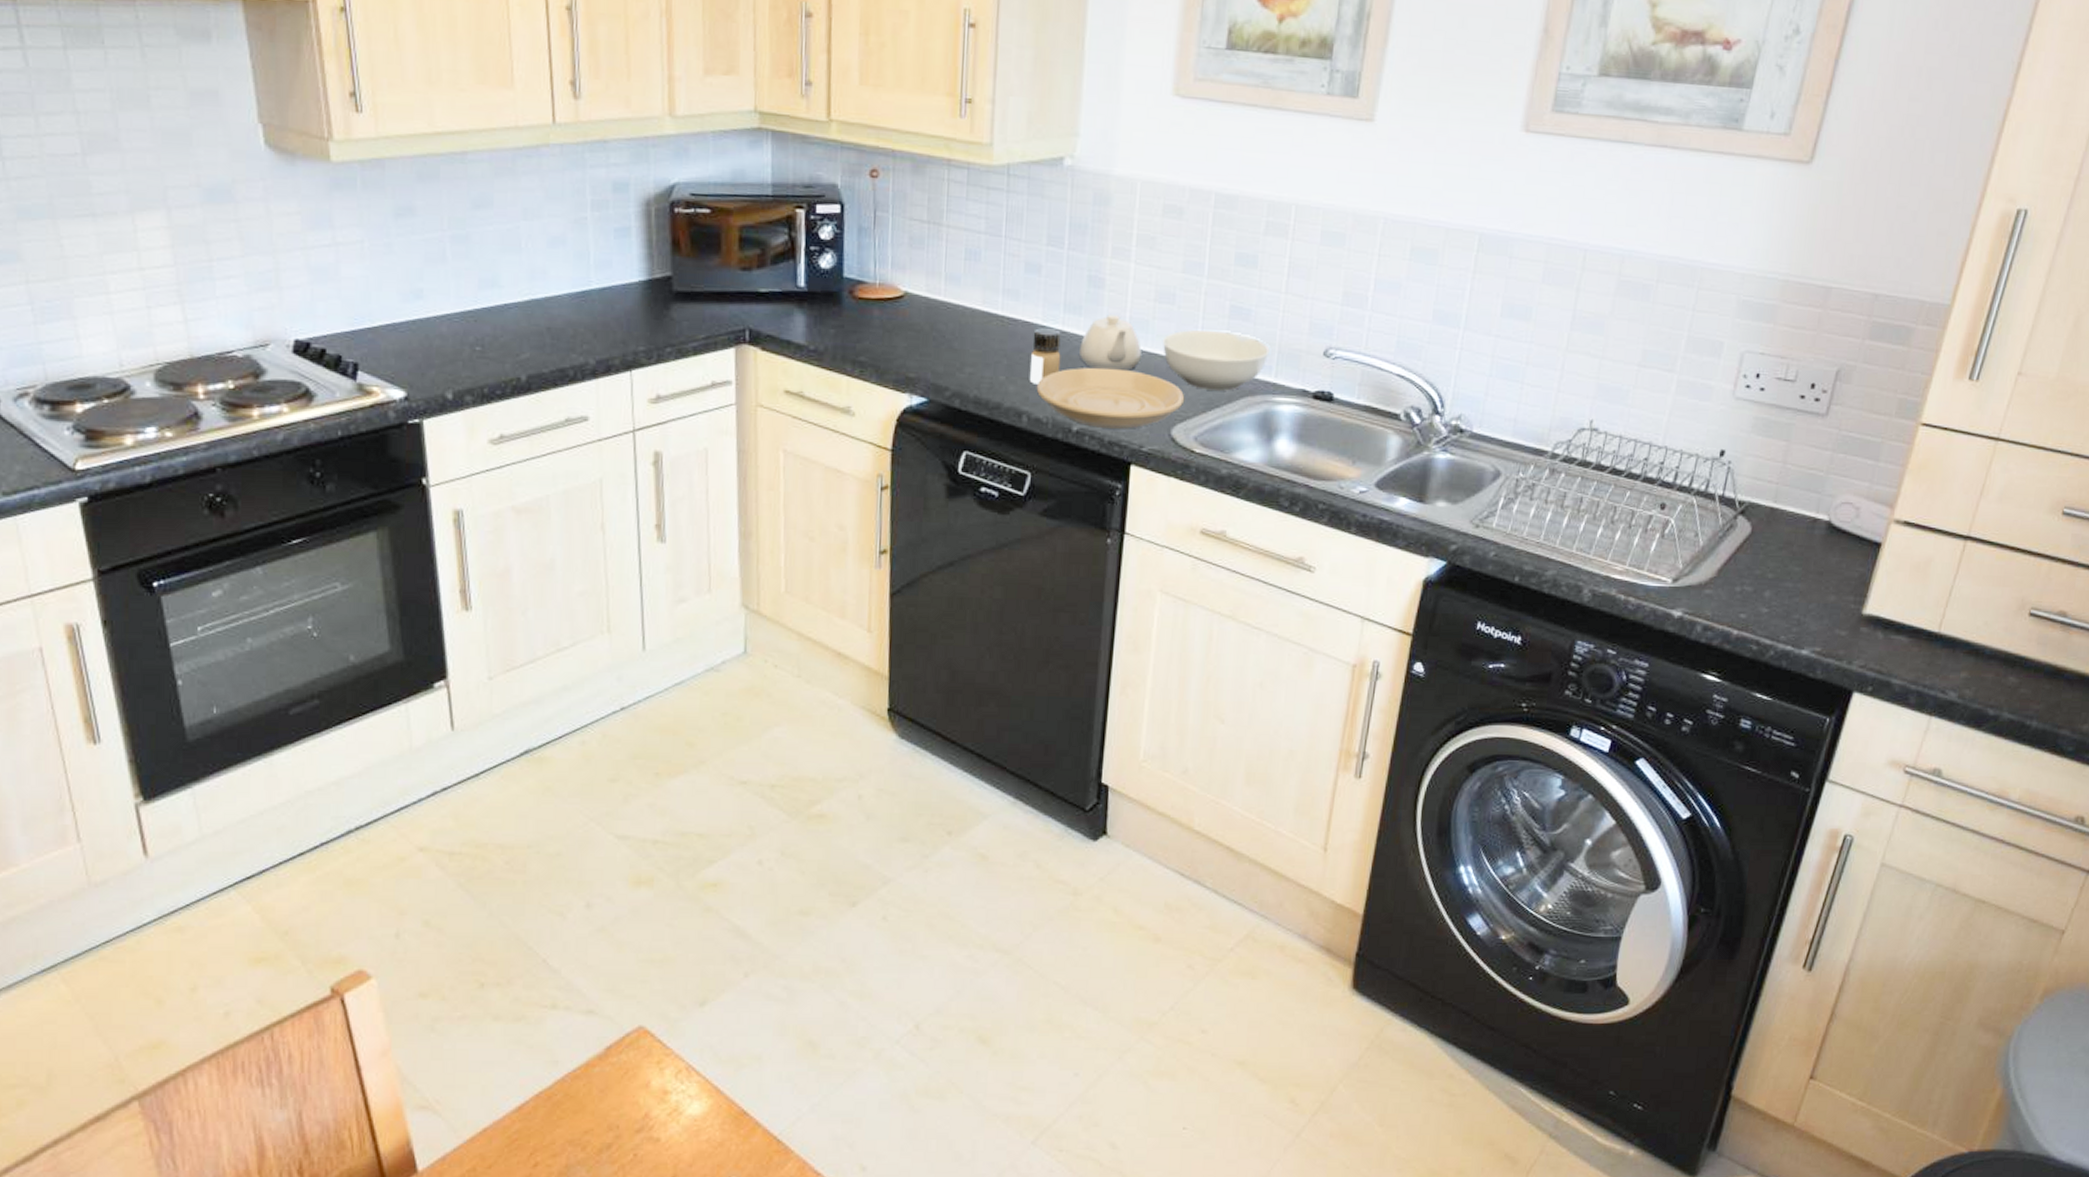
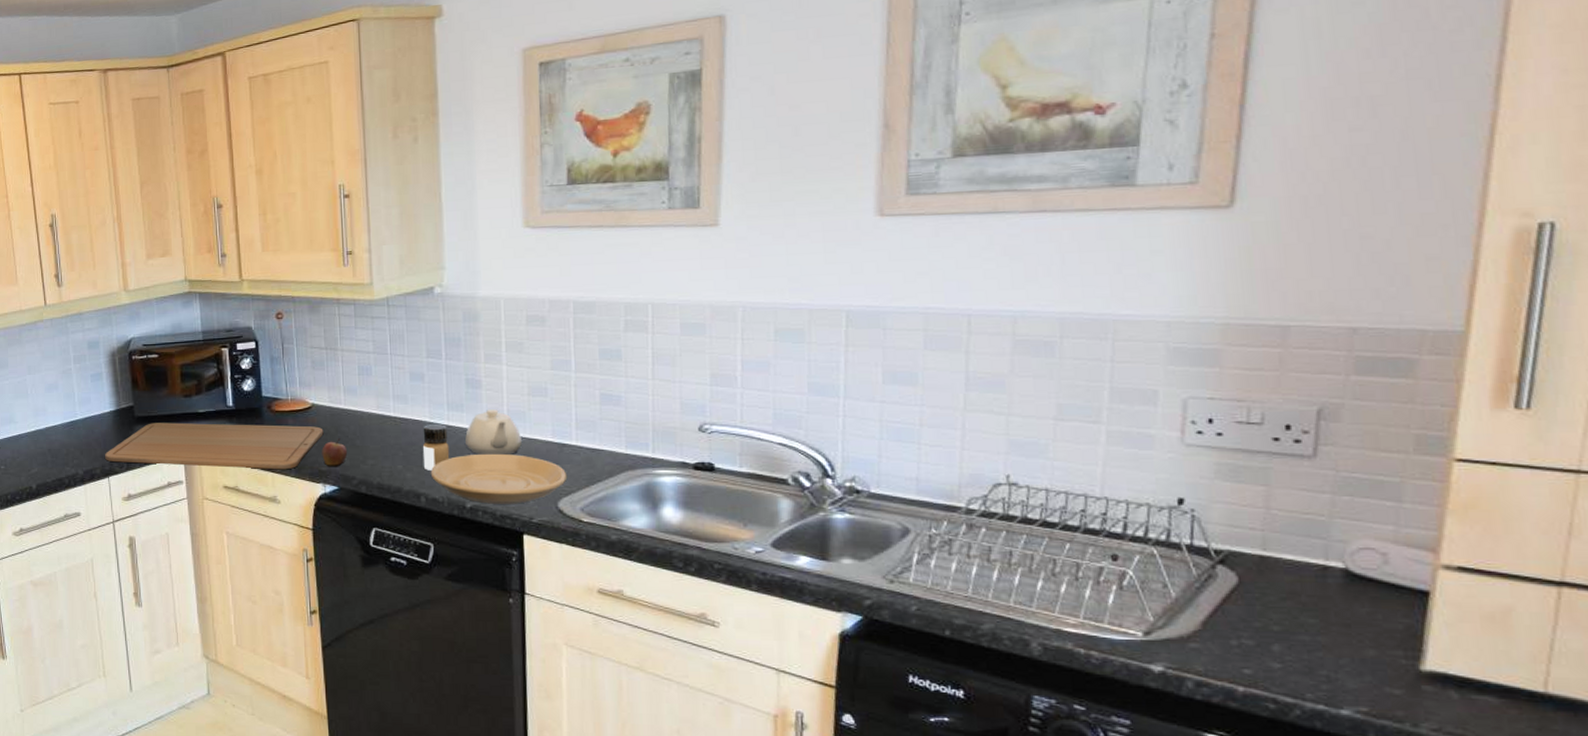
chopping board: none [628,301,916,374] -> present [105,422,324,470]
fruit: none [911,338,943,374] -> present [322,438,348,467]
bowl: present [1162,329,1270,391] -> none [539,415,644,467]

